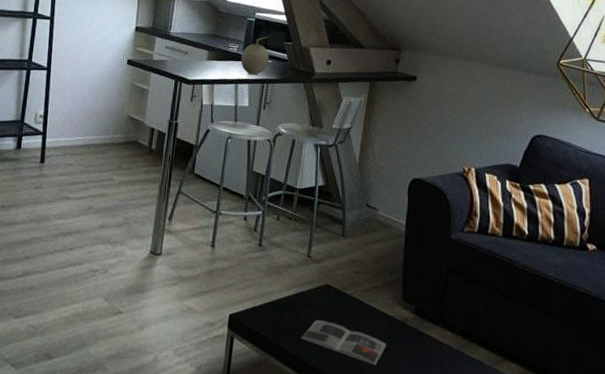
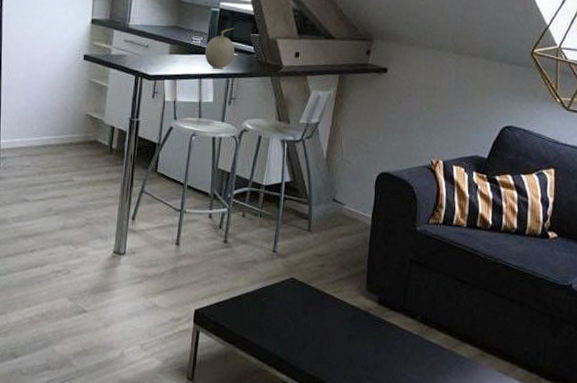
magazine: present [301,319,387,365] -> none [266,311,350,352]

